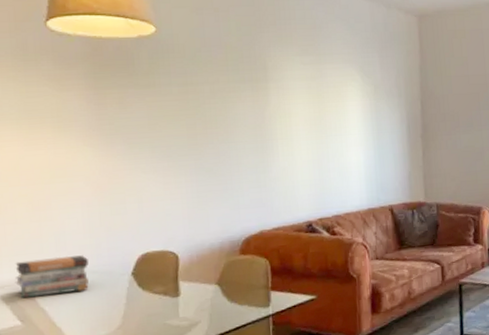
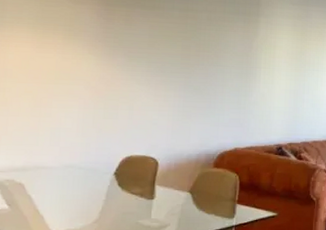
book stack: present [15,255,89,299] -> none [8,150,77,185]

